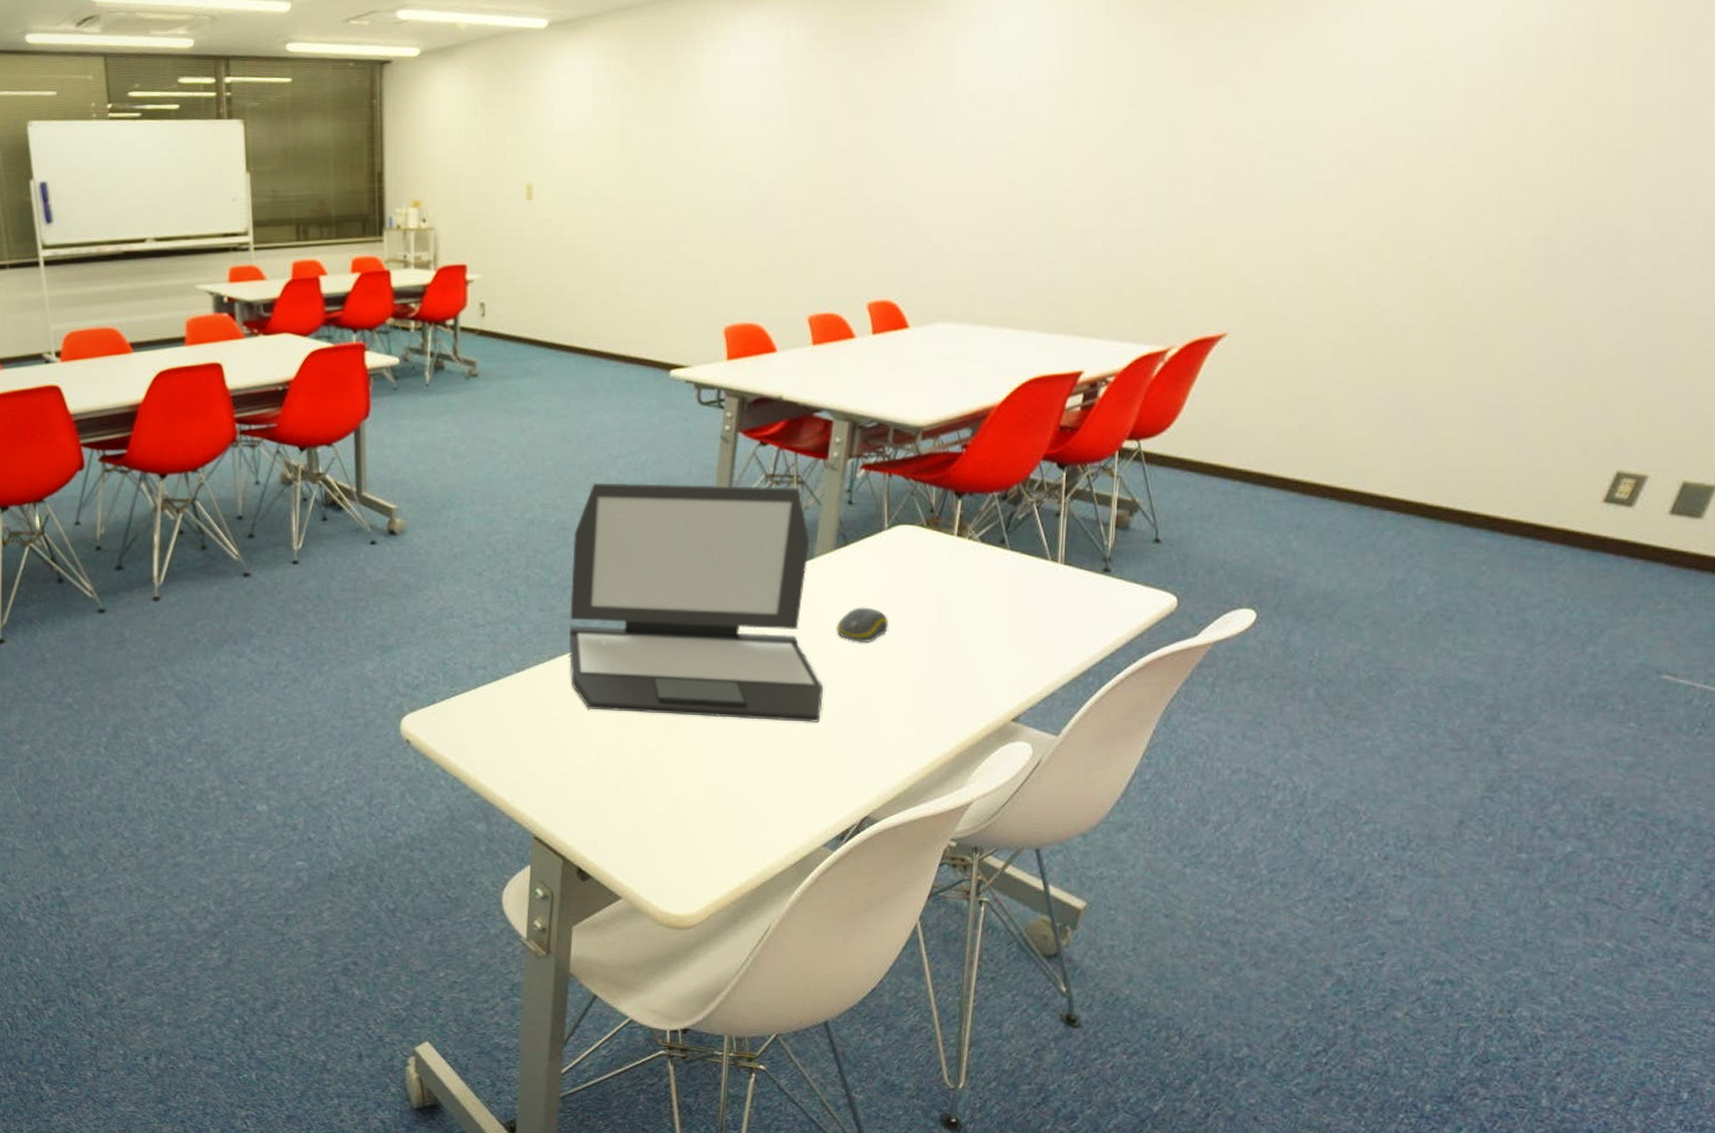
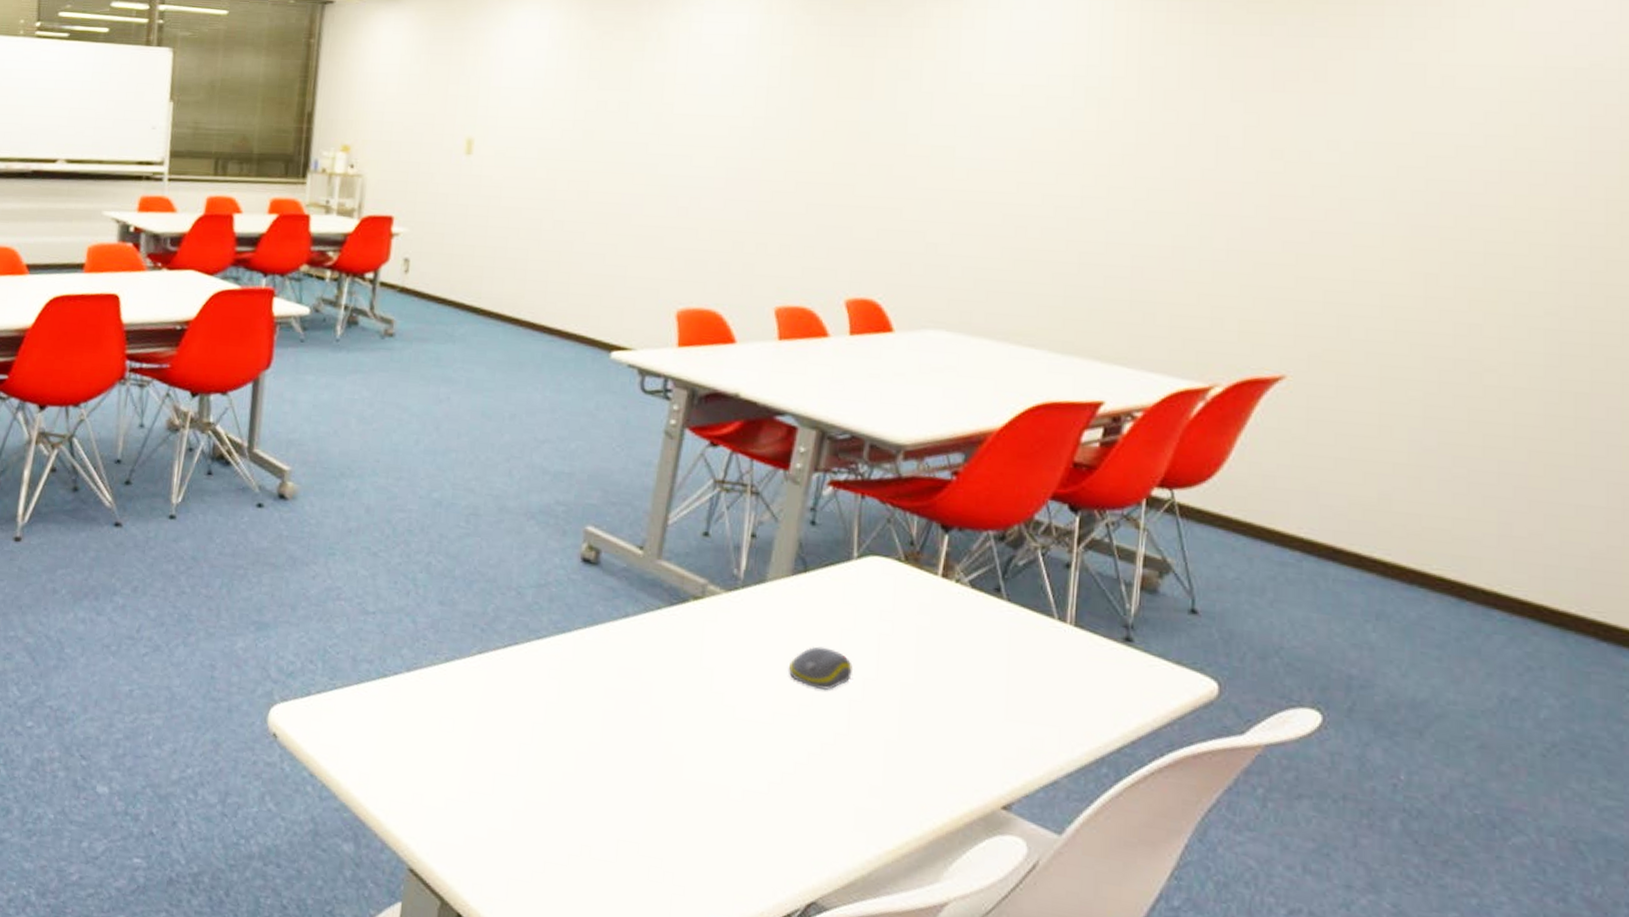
laptop: present [568,482,823,723] -> none [468,467,768,778]

